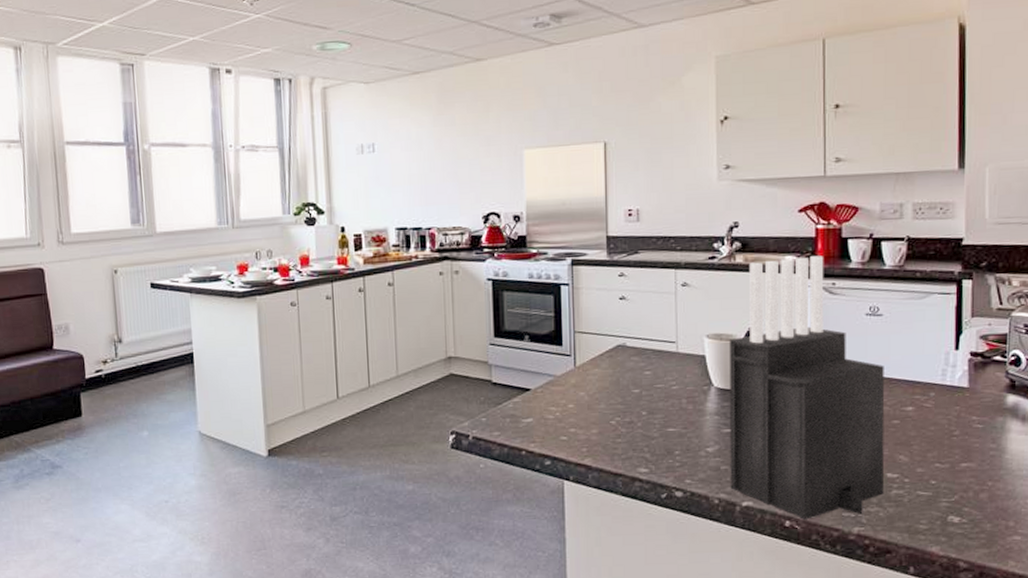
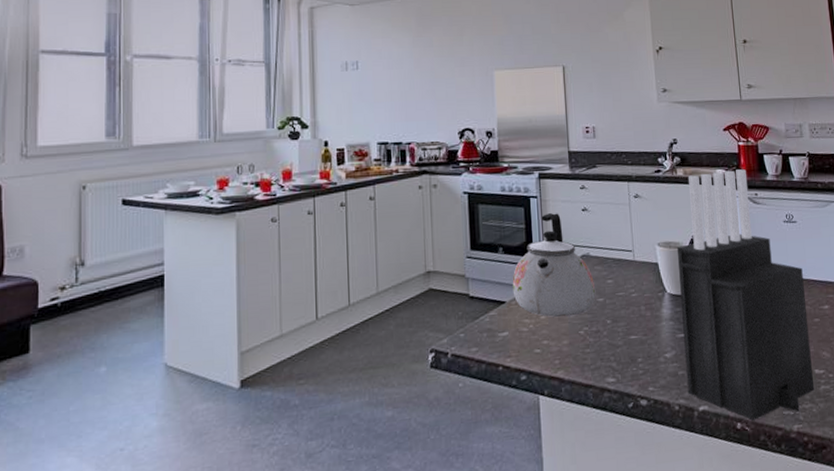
kettle: none [538,301,631,407] -> present [512,213,596,318]

